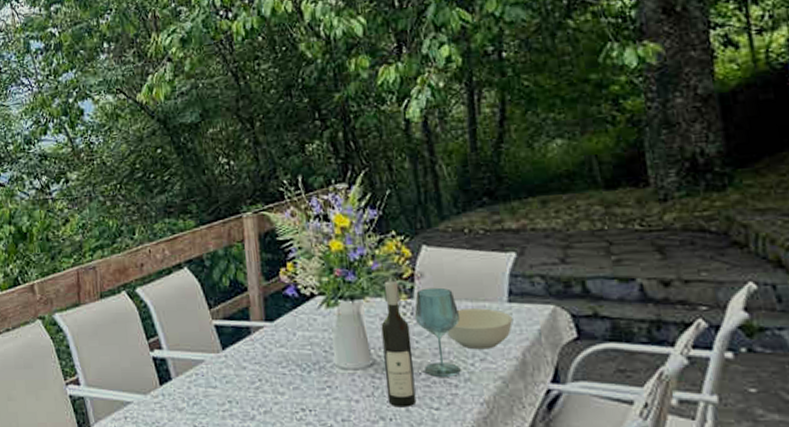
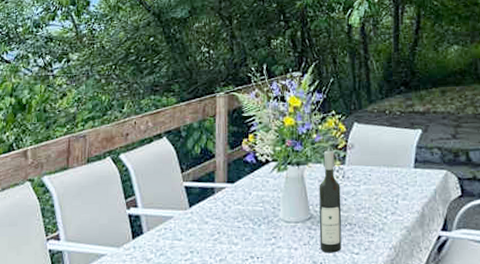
wine glass: present [414,287,461,377] -> none [345,156,379,228]
bowl: present [445,308,513,350] -> none [367,172,417,206]

